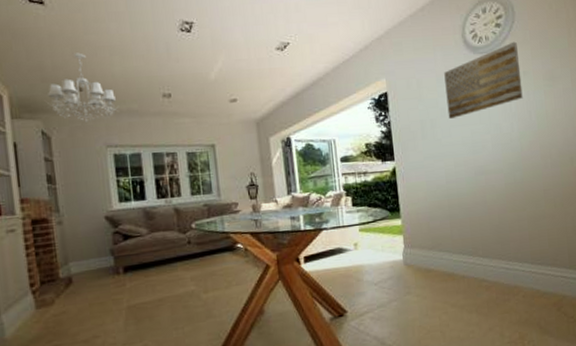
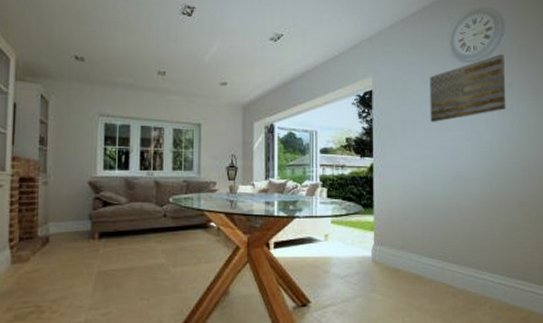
chandelier: present [44,52,121,122] -> none [48,25,117,91]

